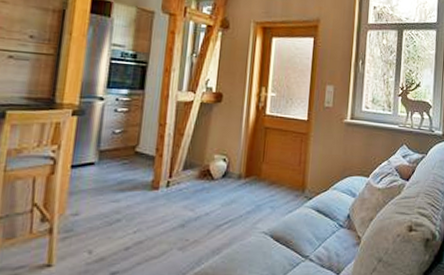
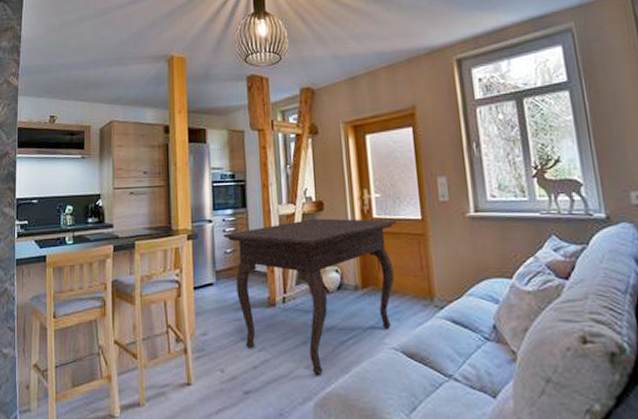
dining table: none [114,108,286,257] -> present [223,218,397,376]

